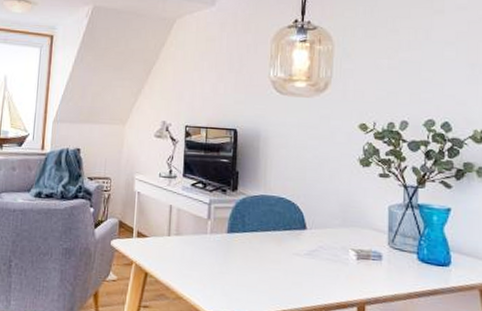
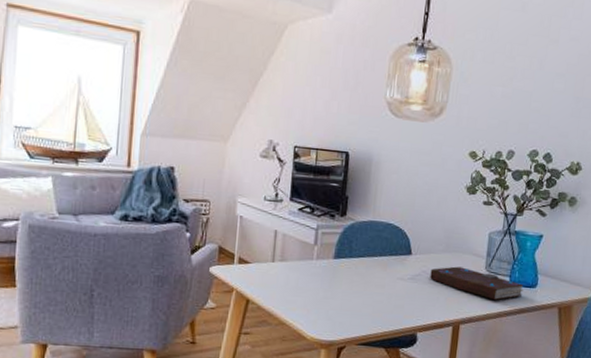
book: none [328,242,436,279] -> present [430,266,525,300]

